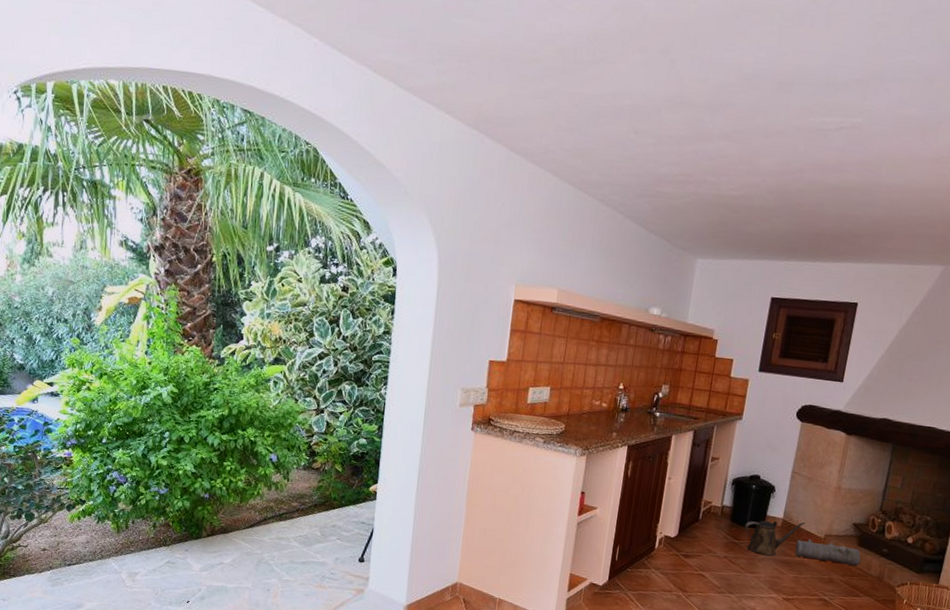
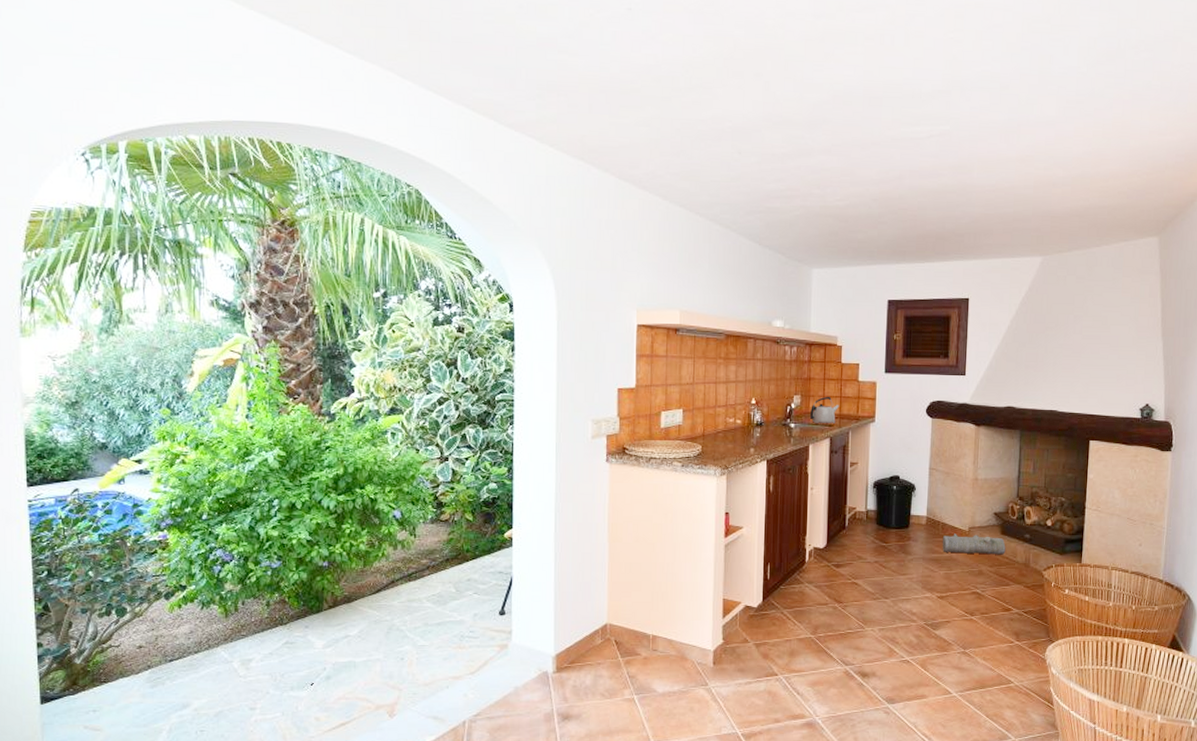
kettle: none [675,389,708,417] -> present [809,396,840,423]
watering can: present [744,520,806,556] -> none [890,517,949,556]

